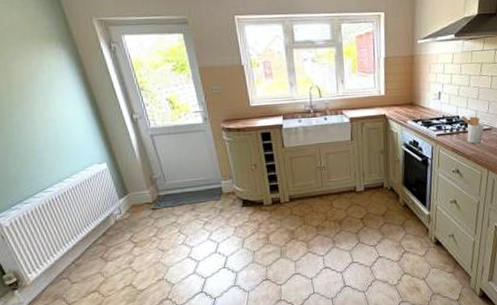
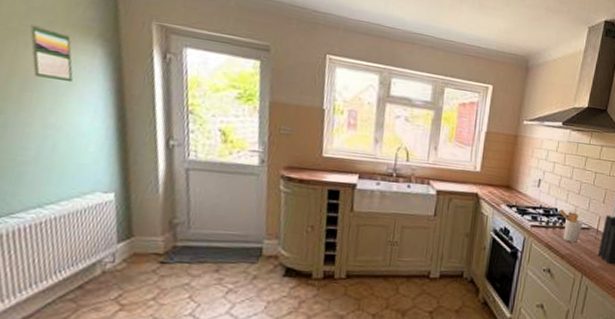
calendar: none [9,41,51,83] -> present [30,24,73,83]

